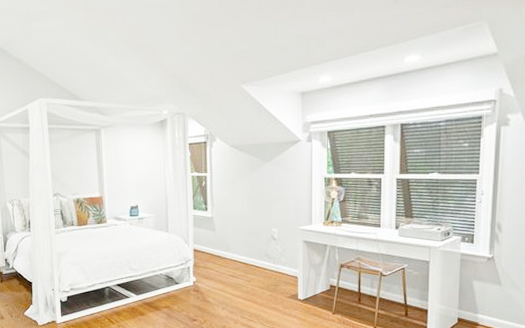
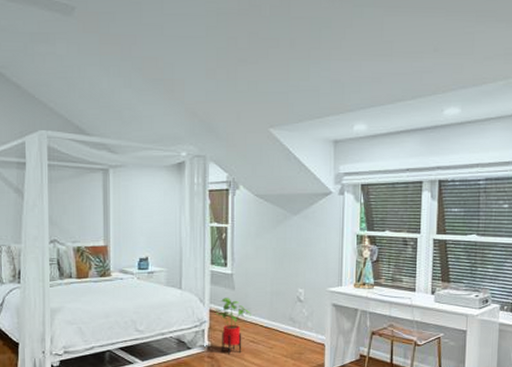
house plant: none [197,238,231,287] -> present [213,298,251,354]

